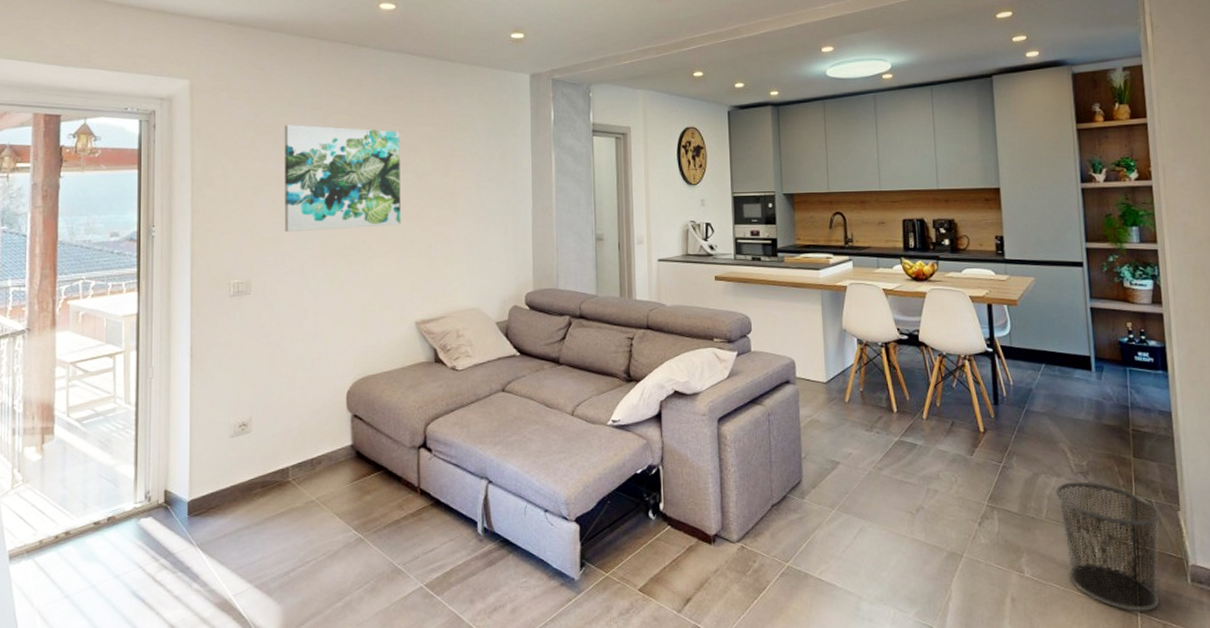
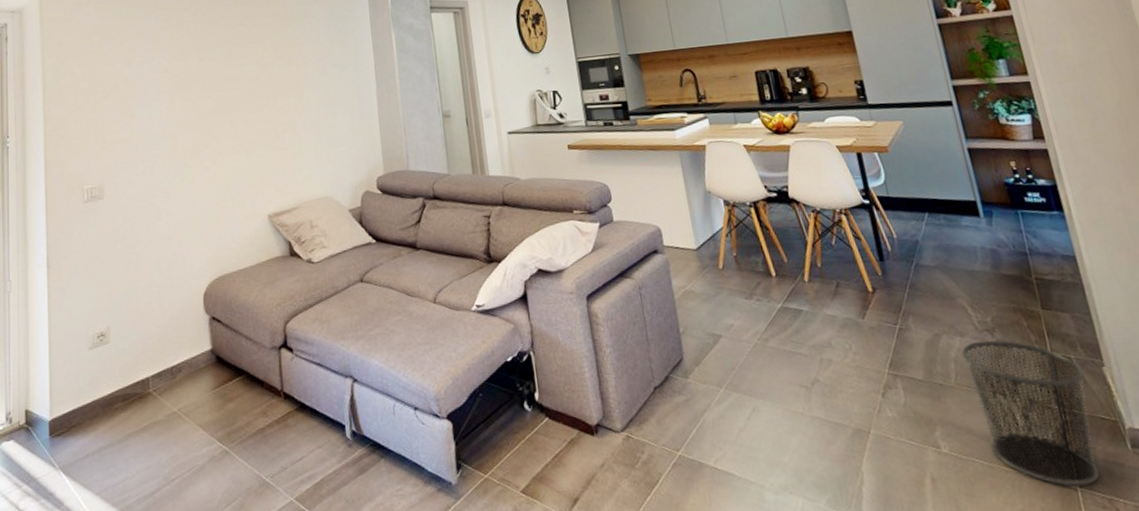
wall art: present [284,124,401,233] -> none [129,23,248,134]

